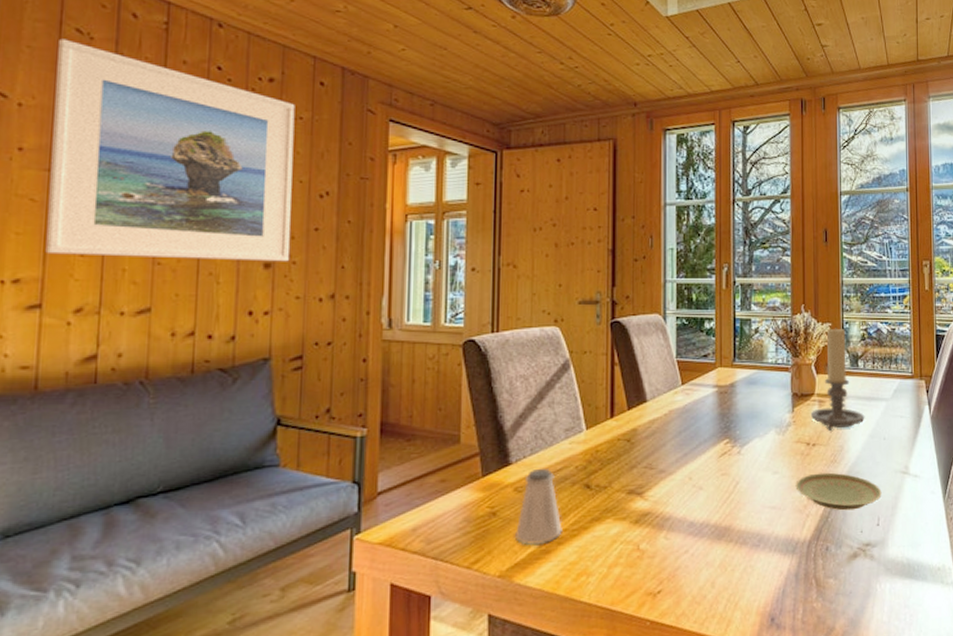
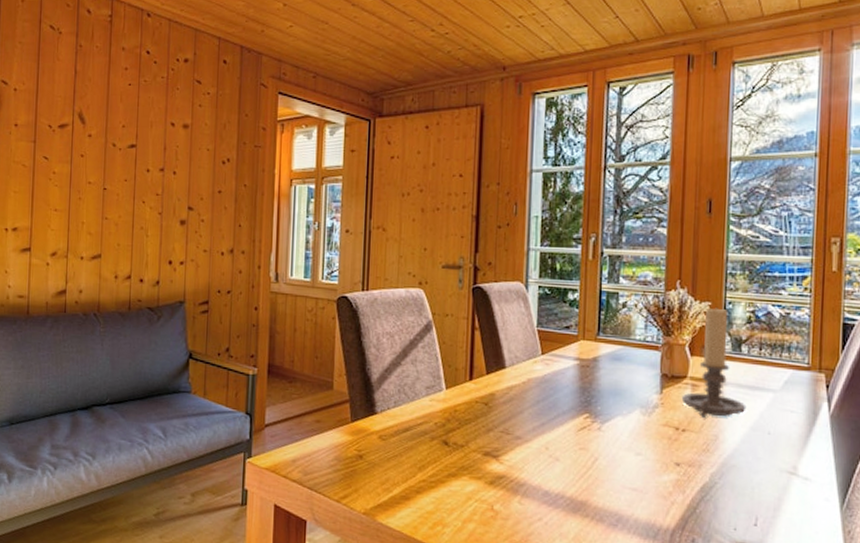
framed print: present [45,38,295,262] -> none [32,34,204,220]
saltshaker: present [515,468,562,546] -> none [379,420,421,491]
plate: present [795,472,882,511] -> none [660,460,762,505]

